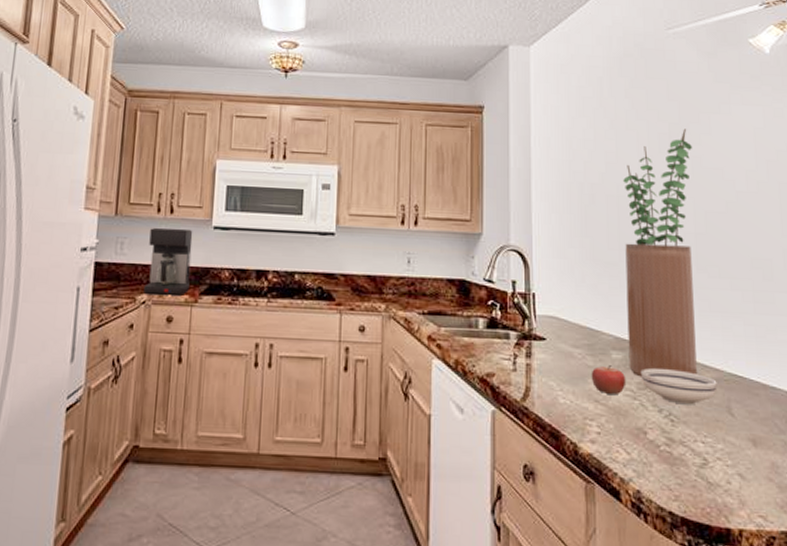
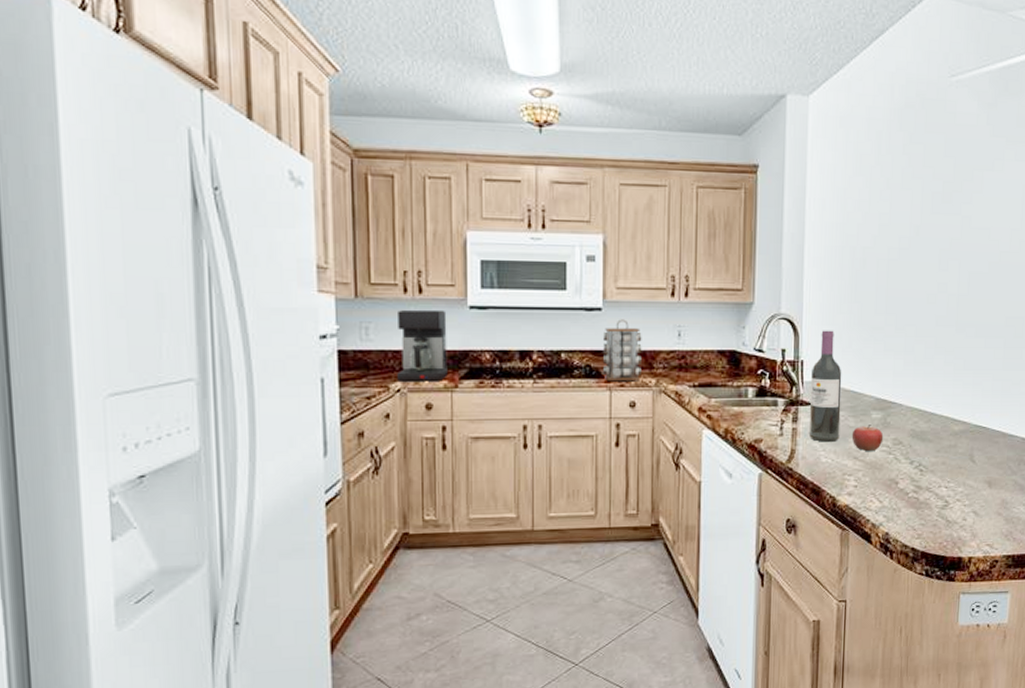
spice rack: none [334,244,373,306] -> present [602,319,642,382]
wine bottle: none [544,263,578,382] -> present [809,330,842,442]
vase: present [623,128,697,377] -> none [887,187,963,434]
bowl: present [640,368,717,405] -> none [896,425,964,456]

